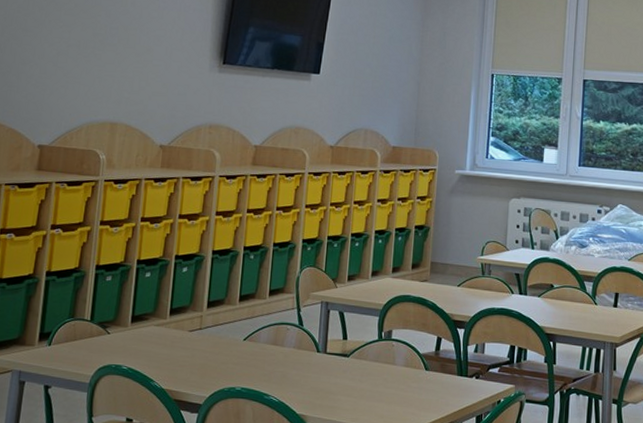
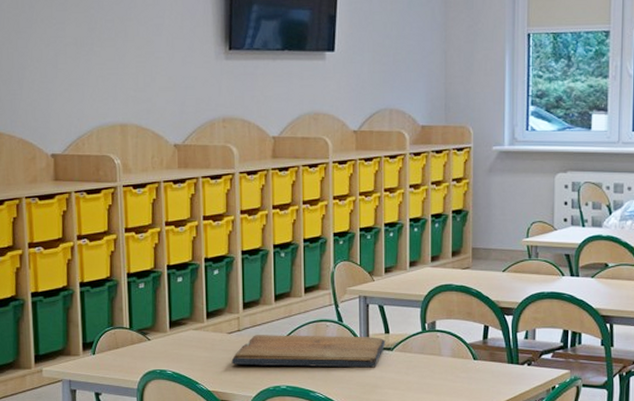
religious icon: none [189,334,343,374] -> present [231,335,386,368]

